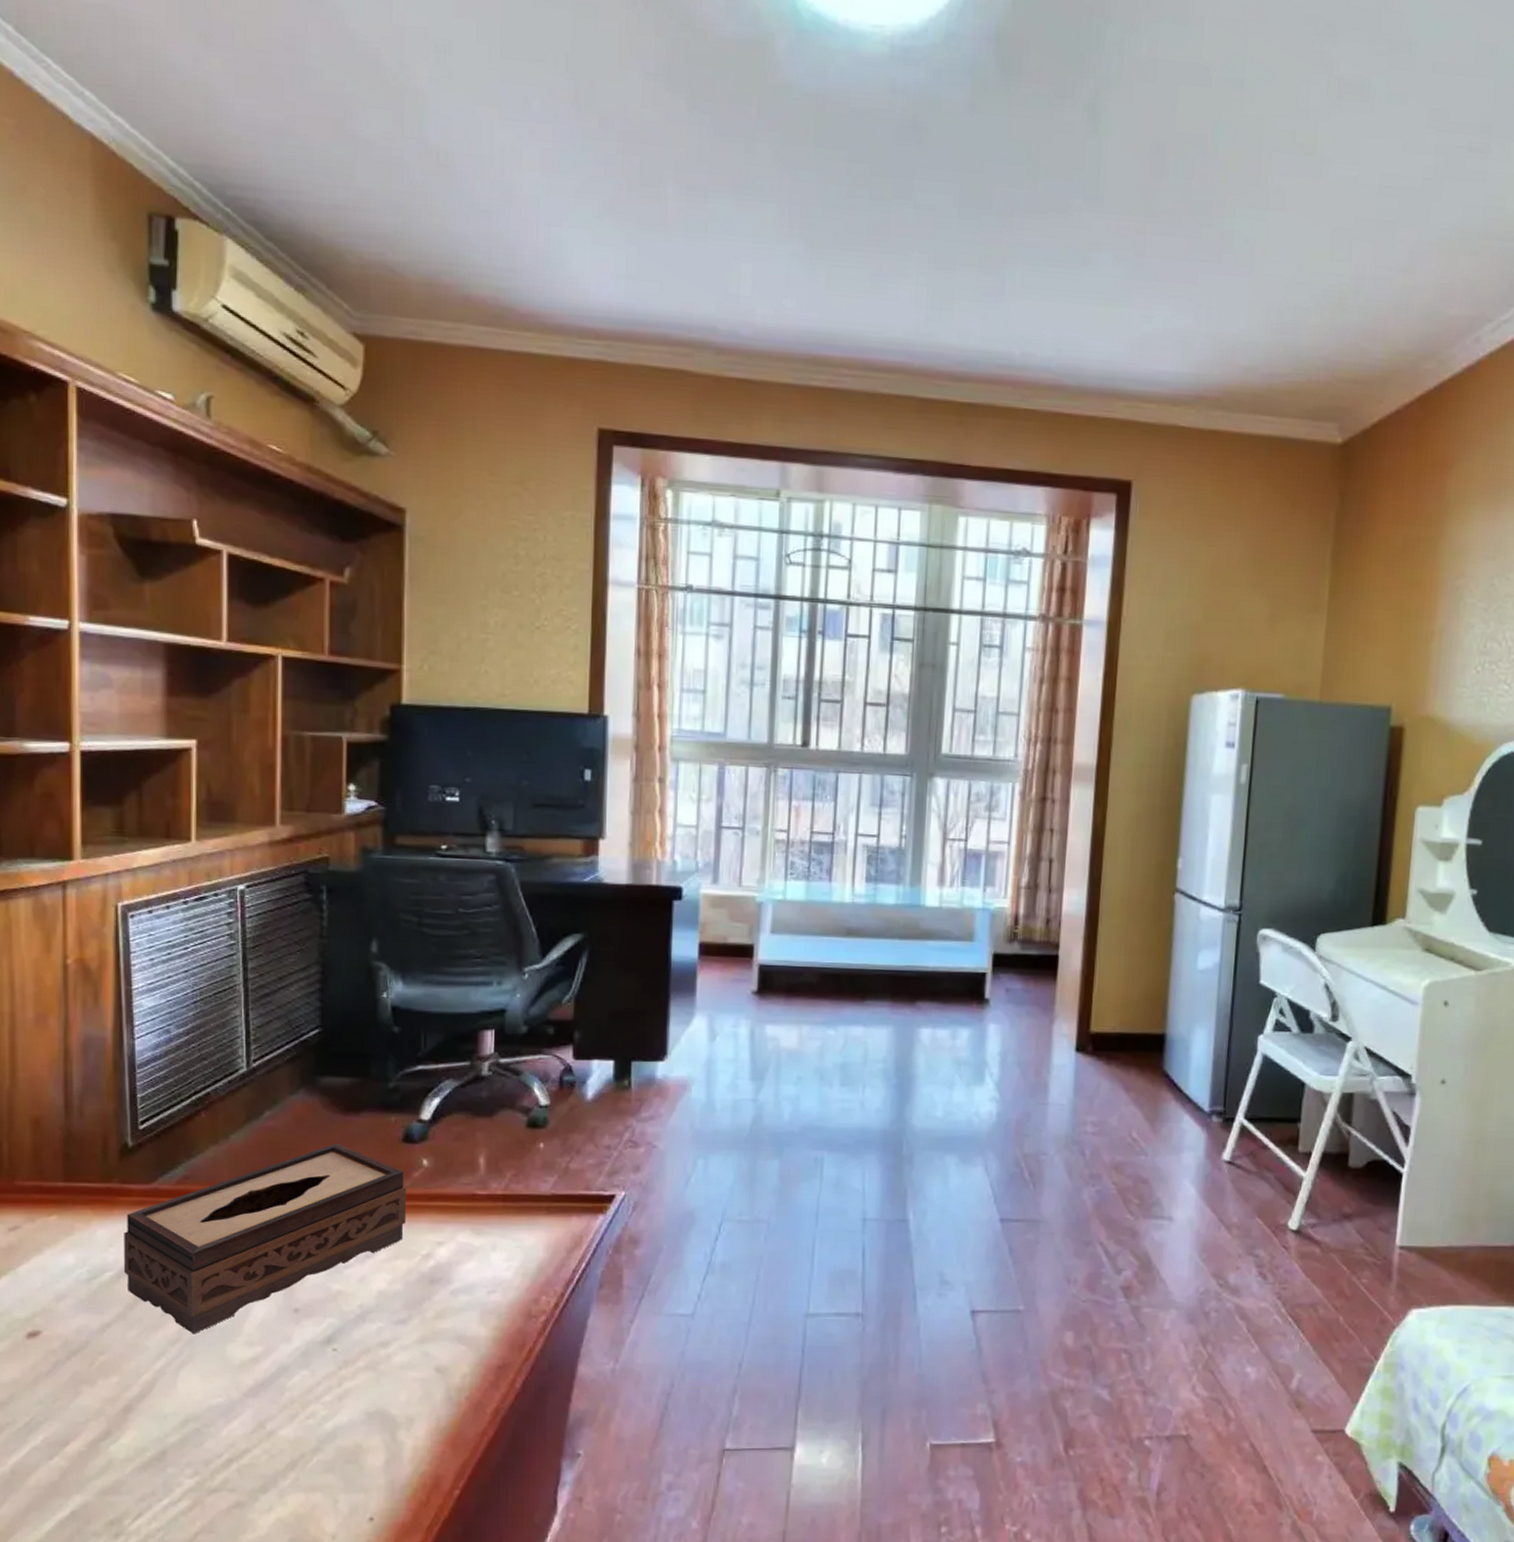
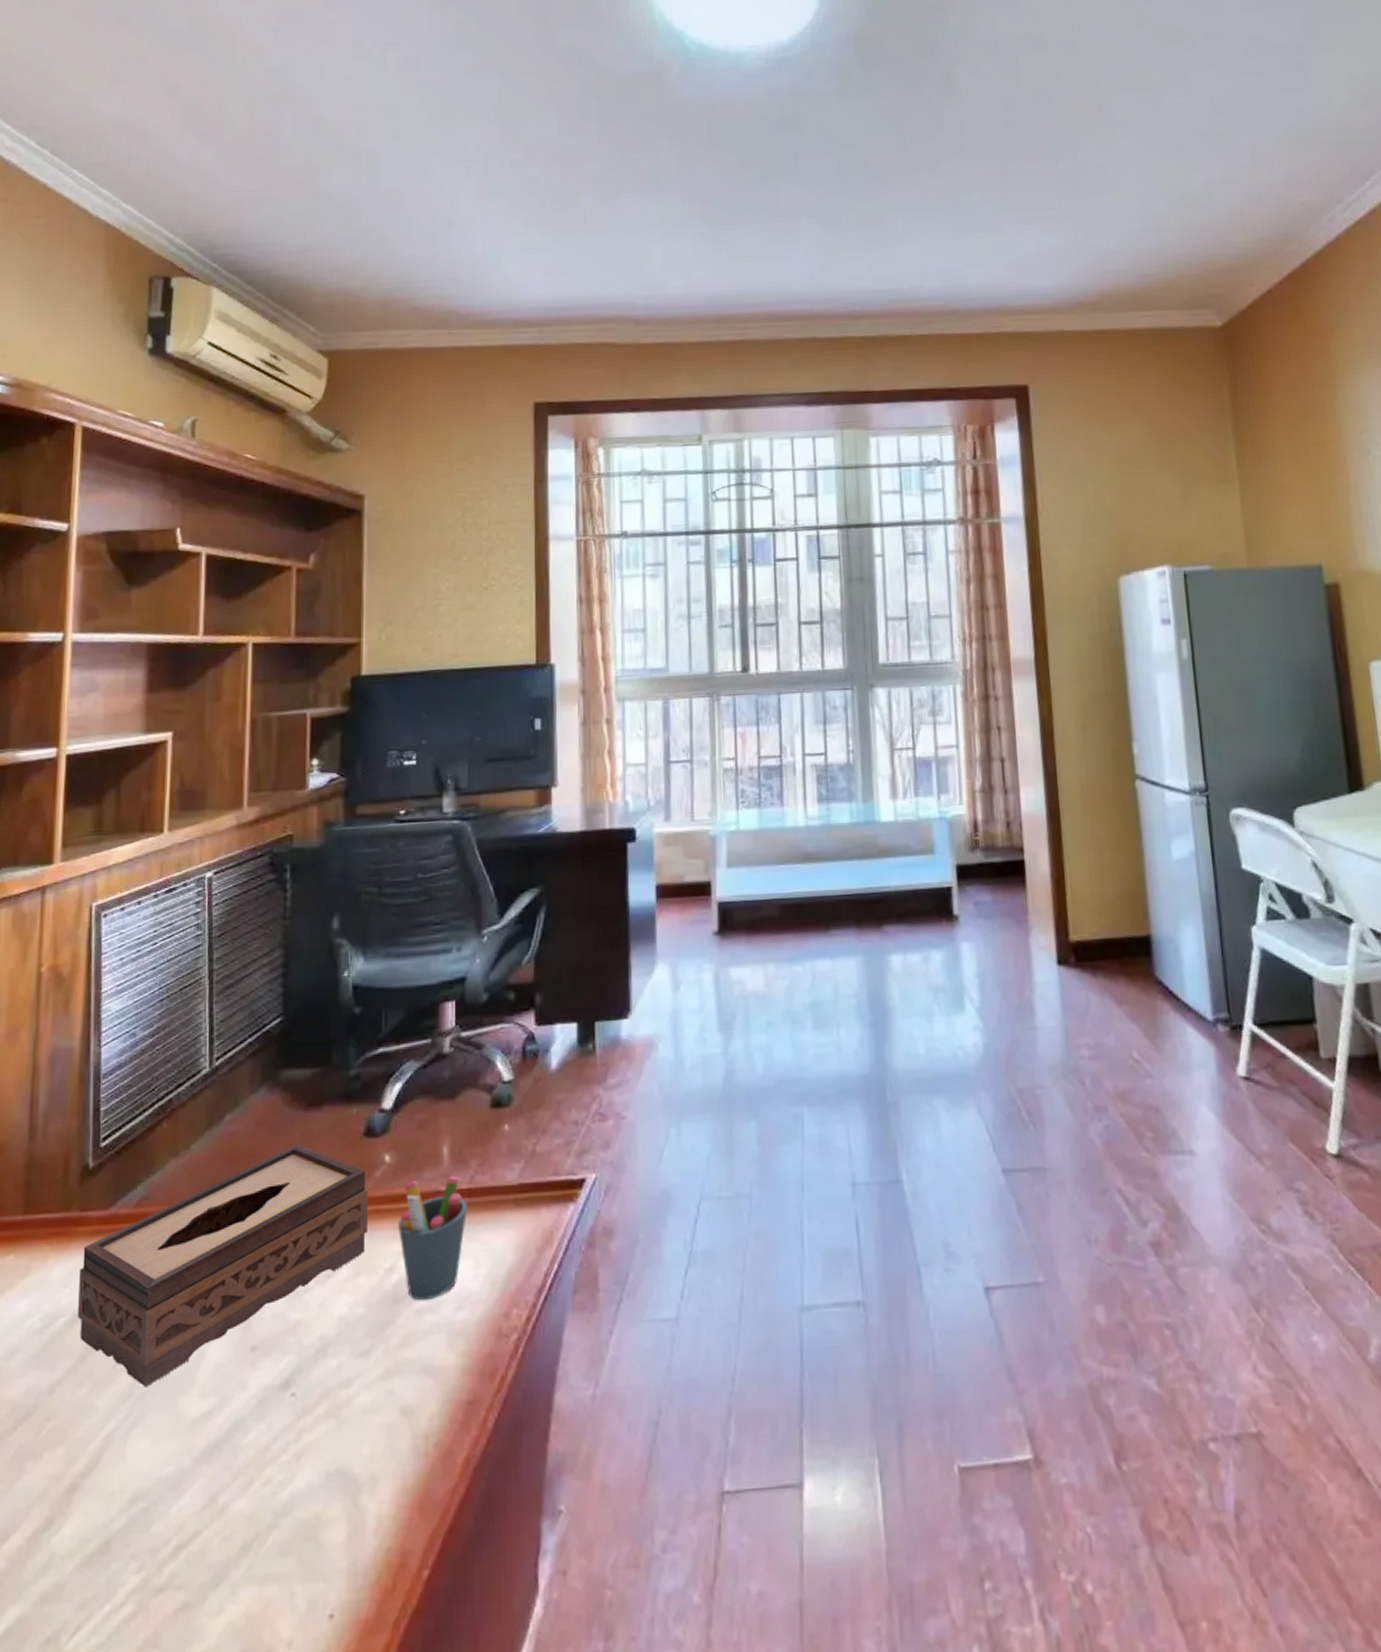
pen holder: none [434,1182,502,1284] -> present [397,1175,468,1301]

